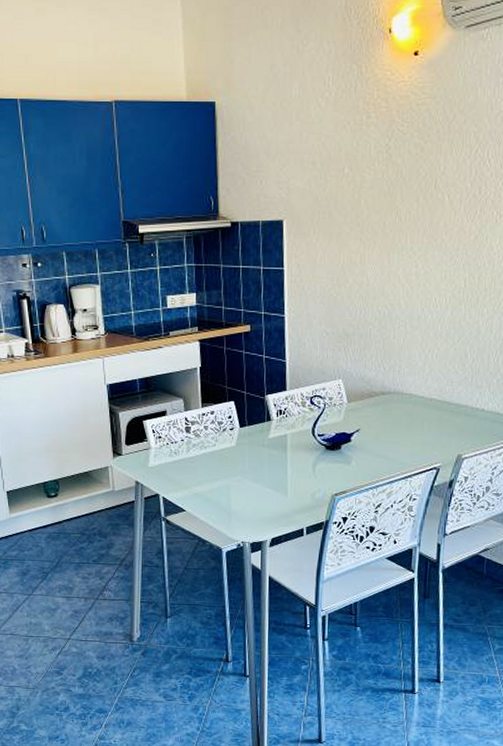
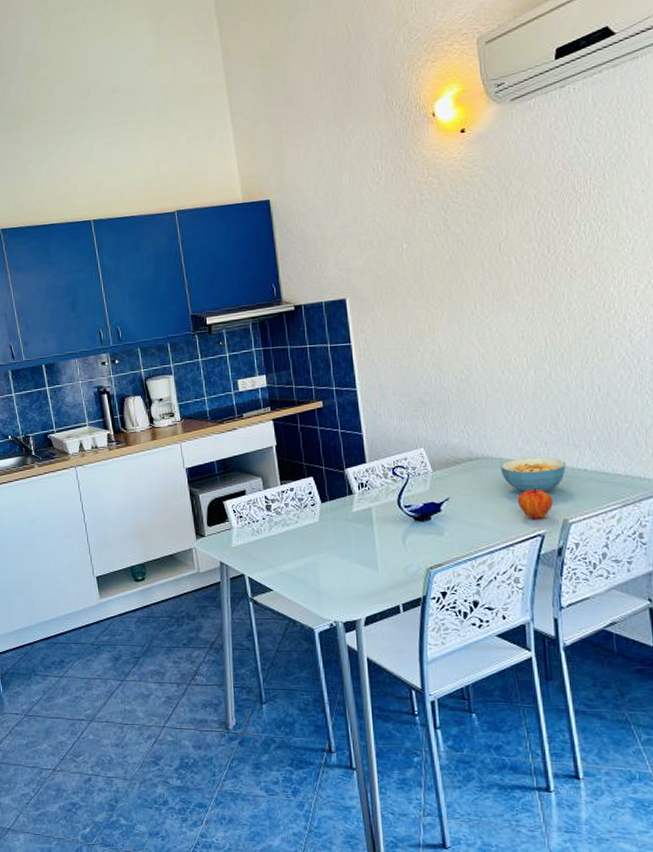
cereal bowl: none [409,395,466,428] -> present [500,457,566,493]
fruit: none [420,423,451,453] -> present [517,487,553,519]

